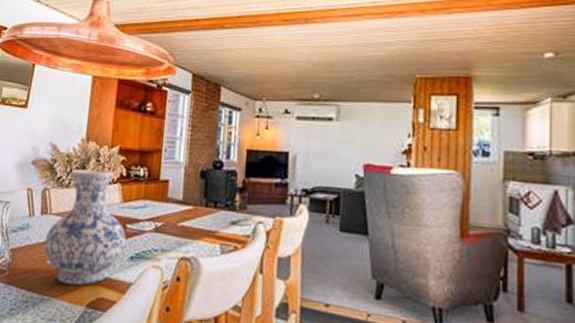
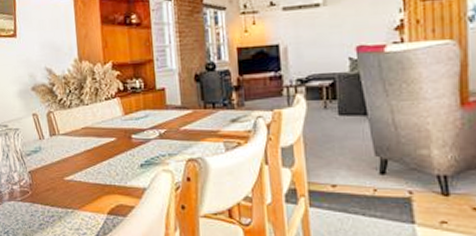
vase: present [44,169,126,286] -> none [58,86,134,197]

